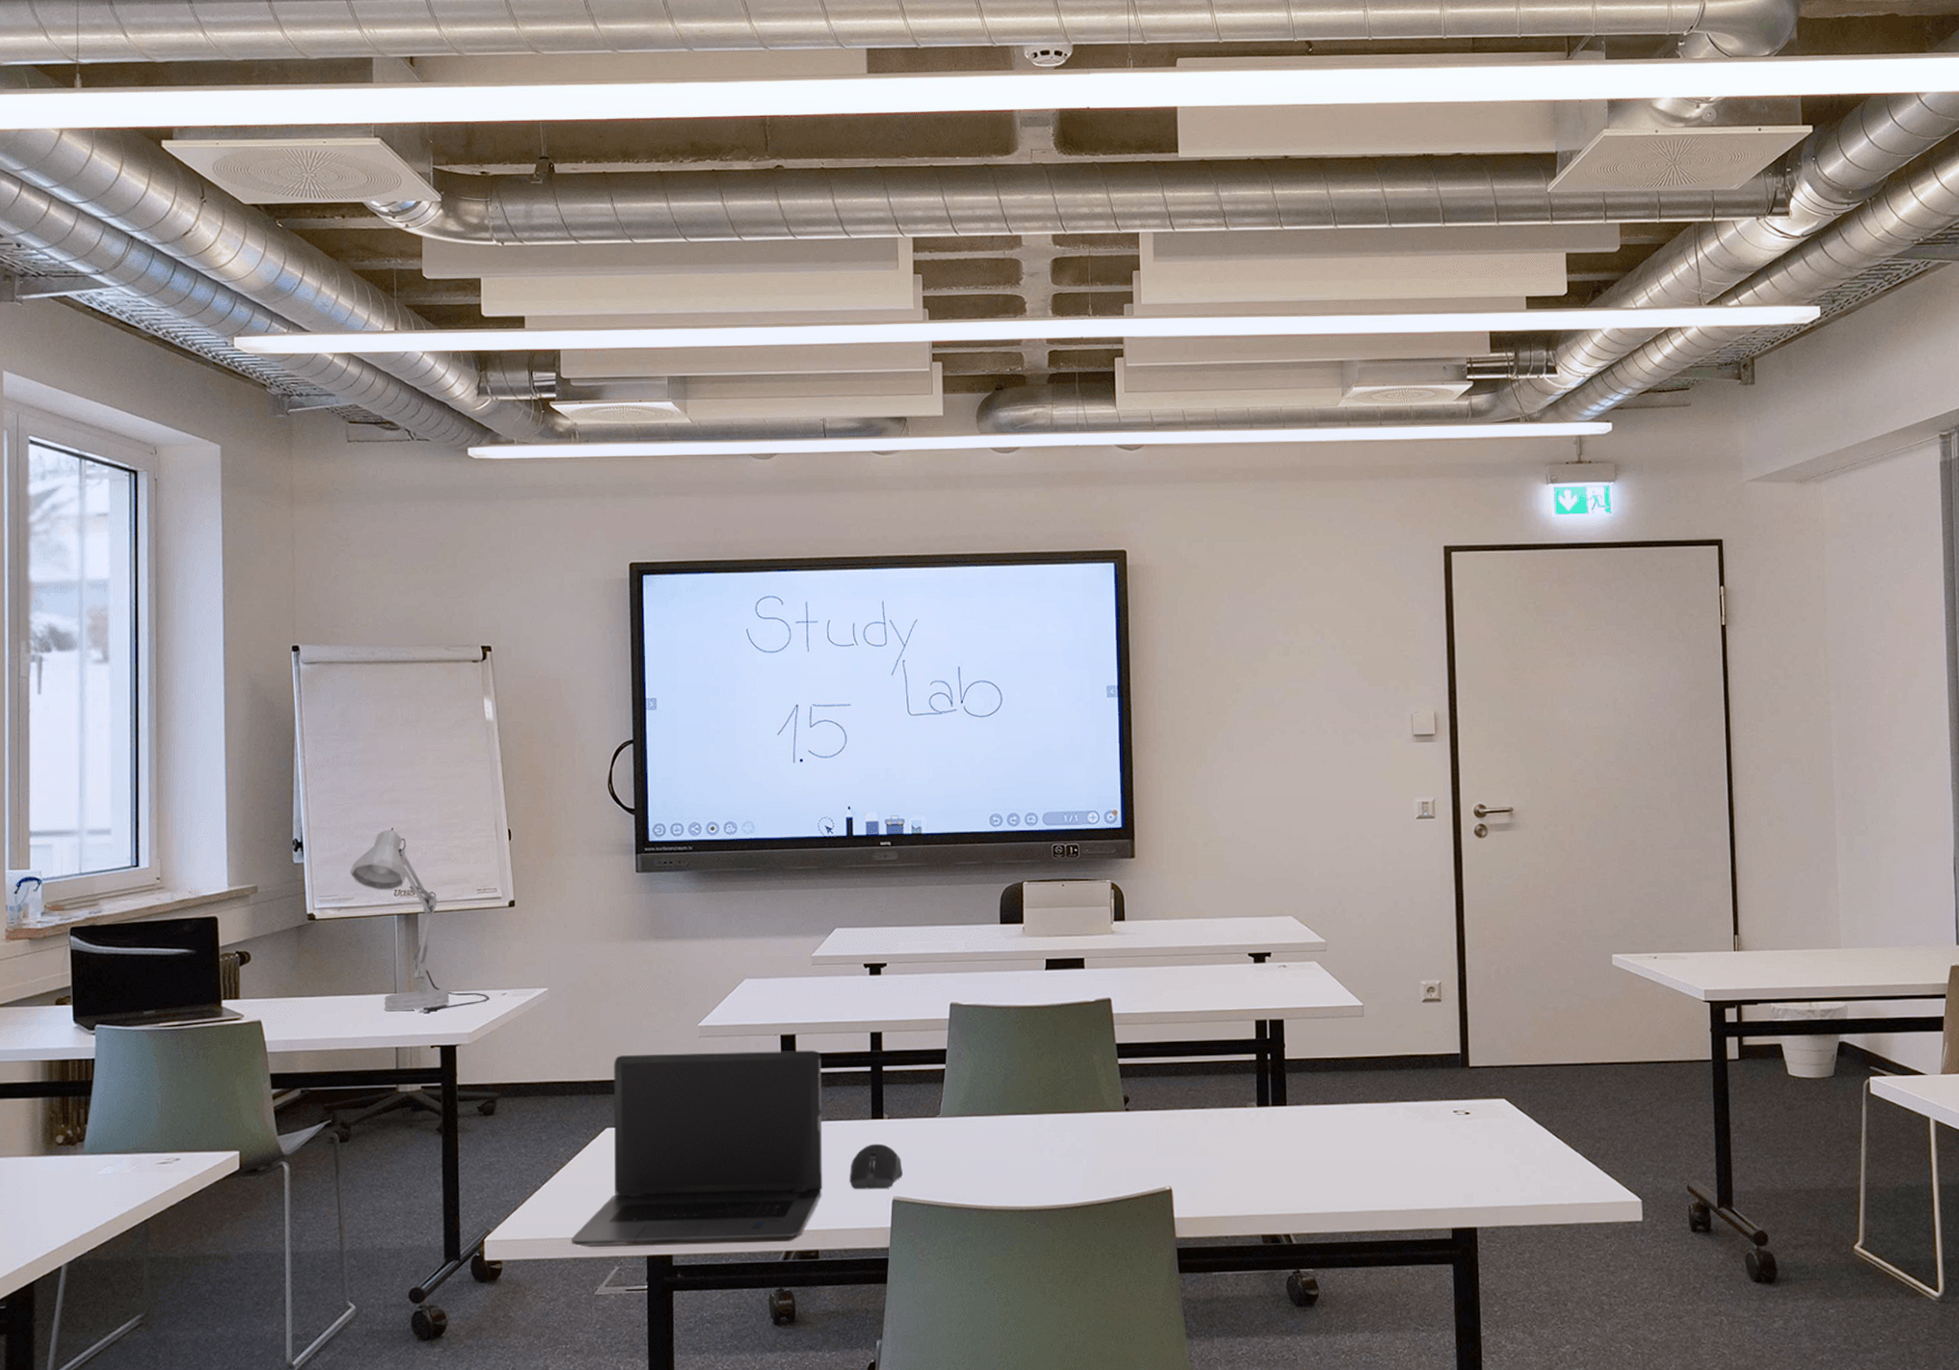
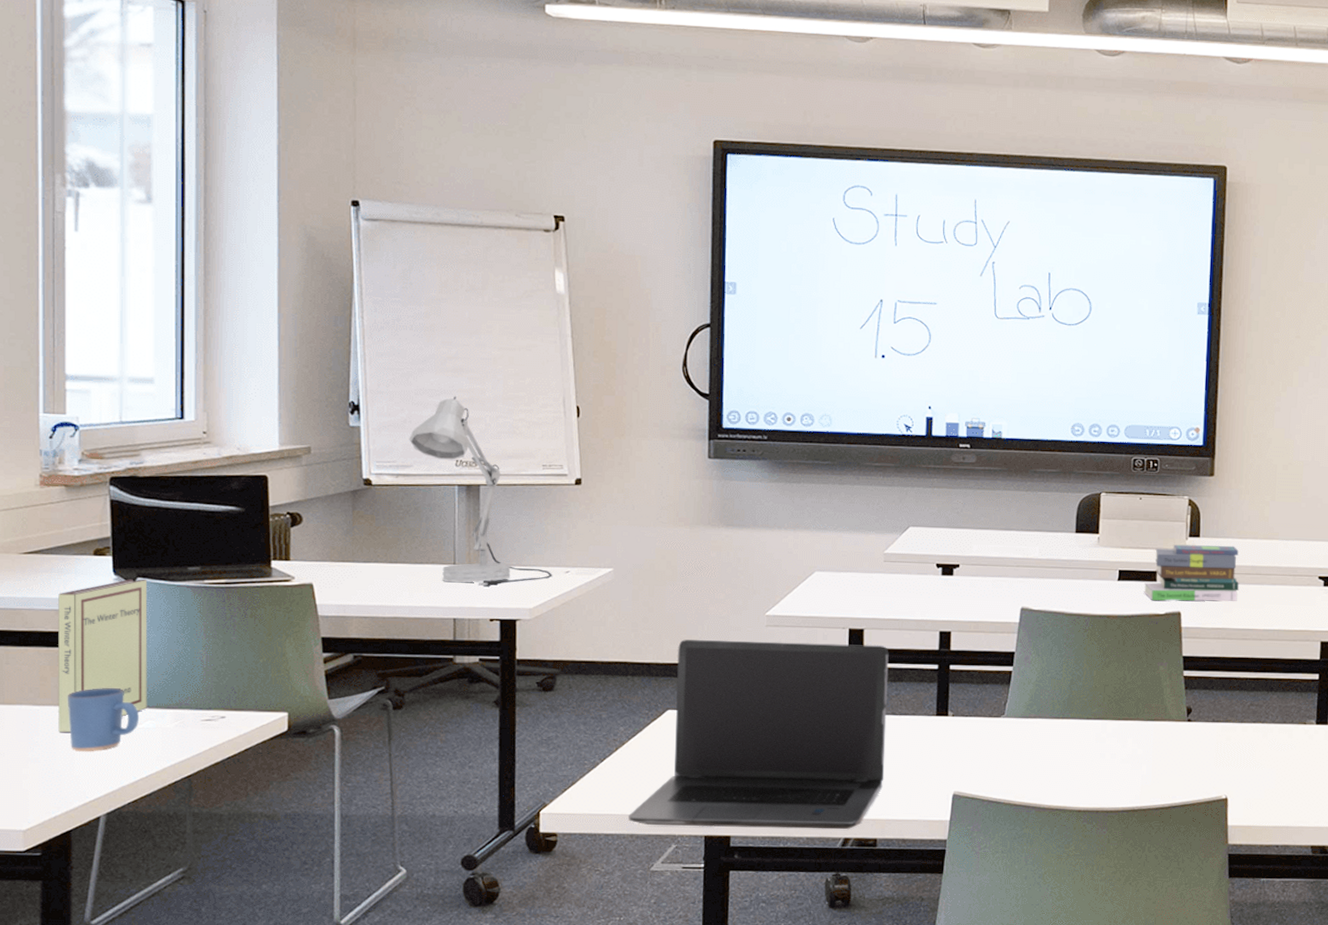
book: none [22,1025,106,1184] -> present [58,579,148,733]
mug: none [30,1136,98,1201] -> present [67,688,139,751]
computer mouse: present [850,1143,903,1189] -> none [911,739,964,783]
books: none [1072,927,1168,989] -> present [1144,544,1239,602]

